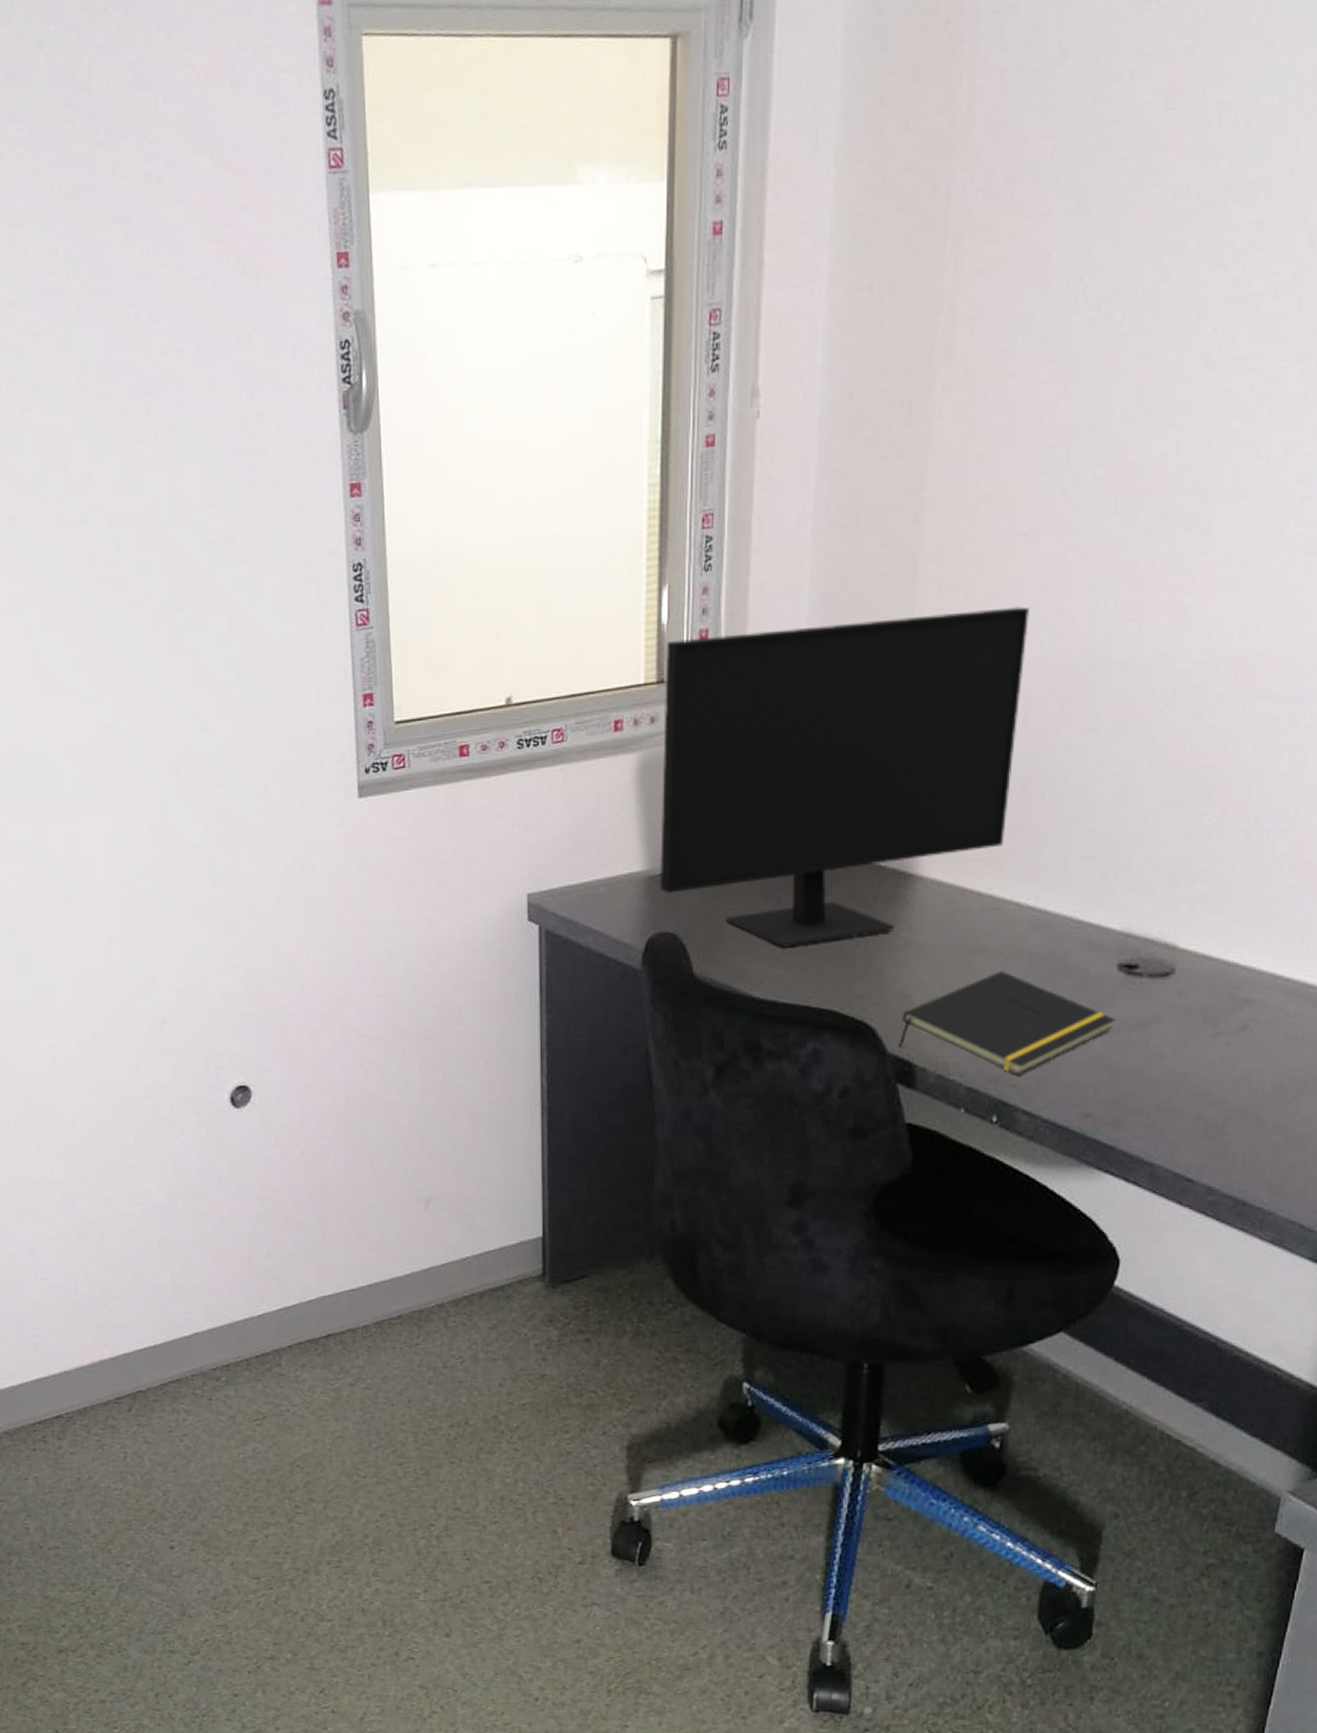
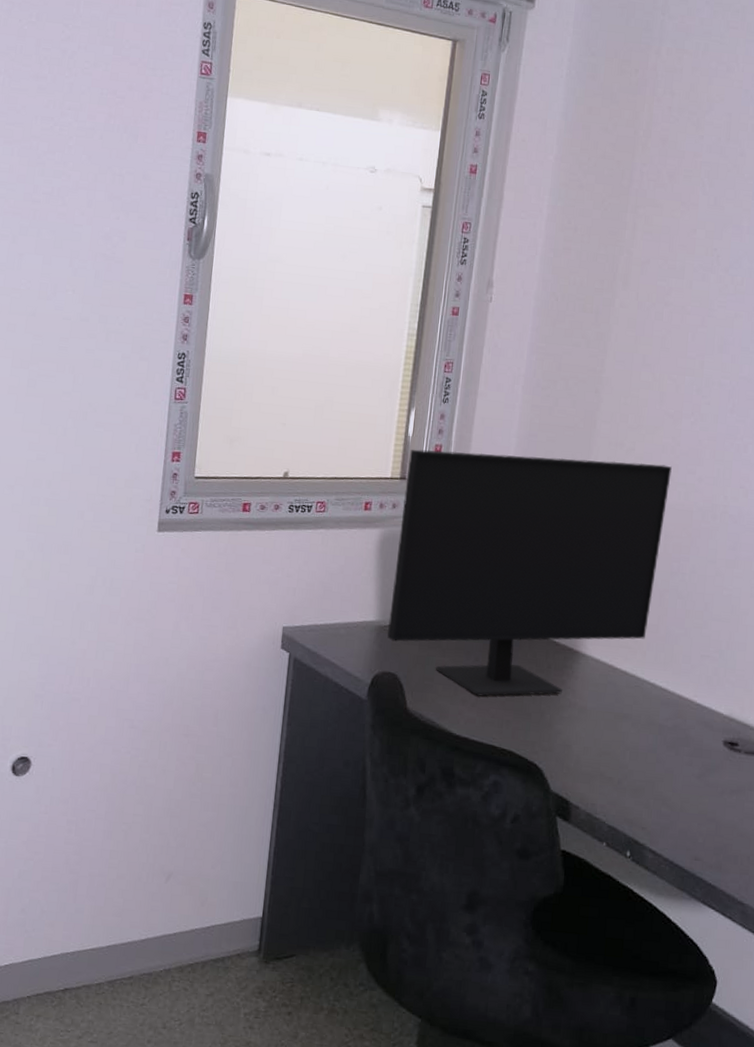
notepad: present [898,971,1116,1076] -> none [559,735,721,821]

